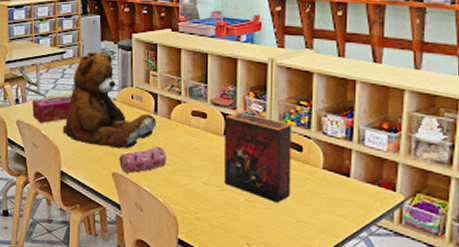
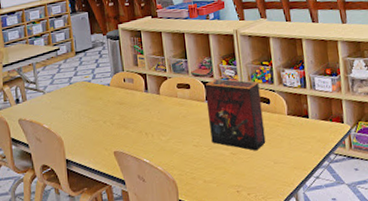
tissue box: present [32,95,72,123] -> none [32,87,70,118]
teddy bear: present [62,51,157,149] -> none [63,44,149,130]
pencil case: present [119,146,166,174] -> none [119,120,161,150]

